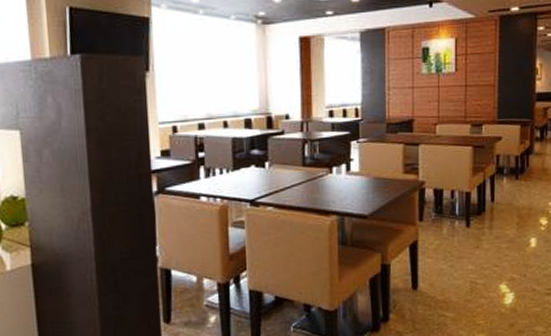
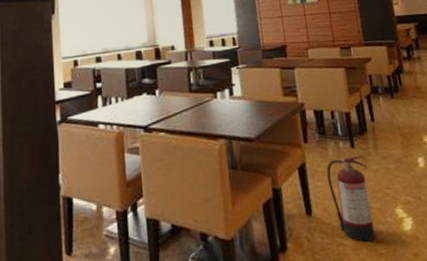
fire extinguisher: none [438,235,479,314] -> present [326,156,375,242]

